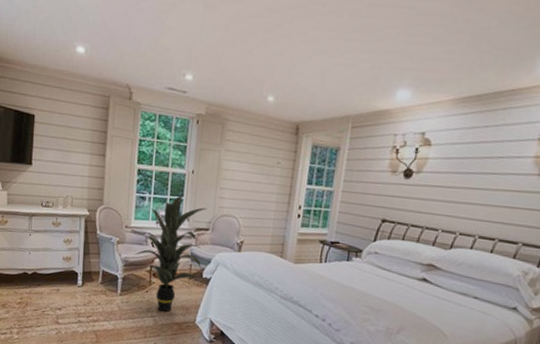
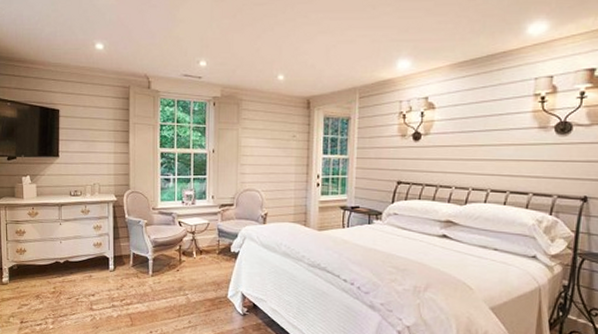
indoor plant: present [135,195,207,312] -> none [164,174,230,289]

